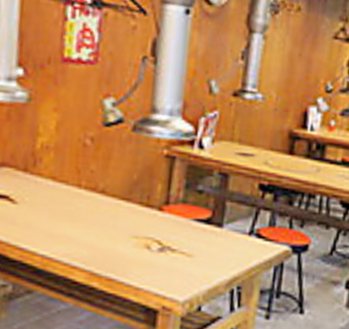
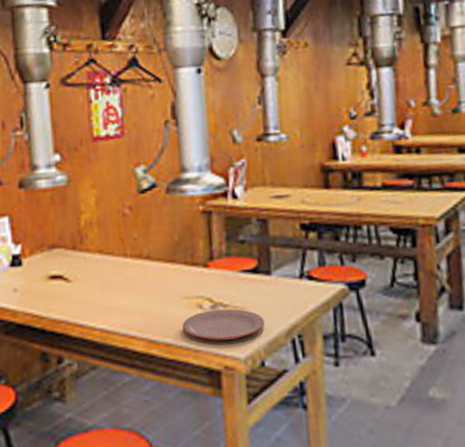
plate: none [127,252,208,283] -> present [182,308,265,341]

